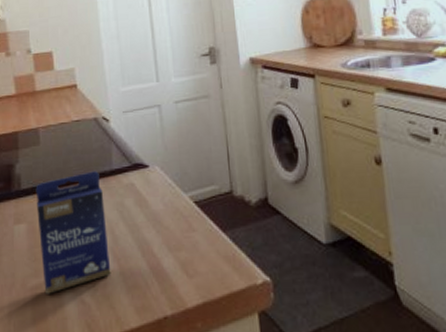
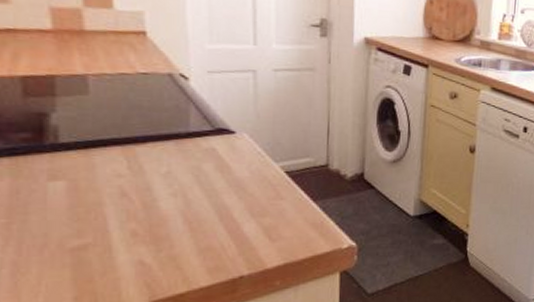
small box: present [35,171,111,294] -> none [81,131,180,255]

